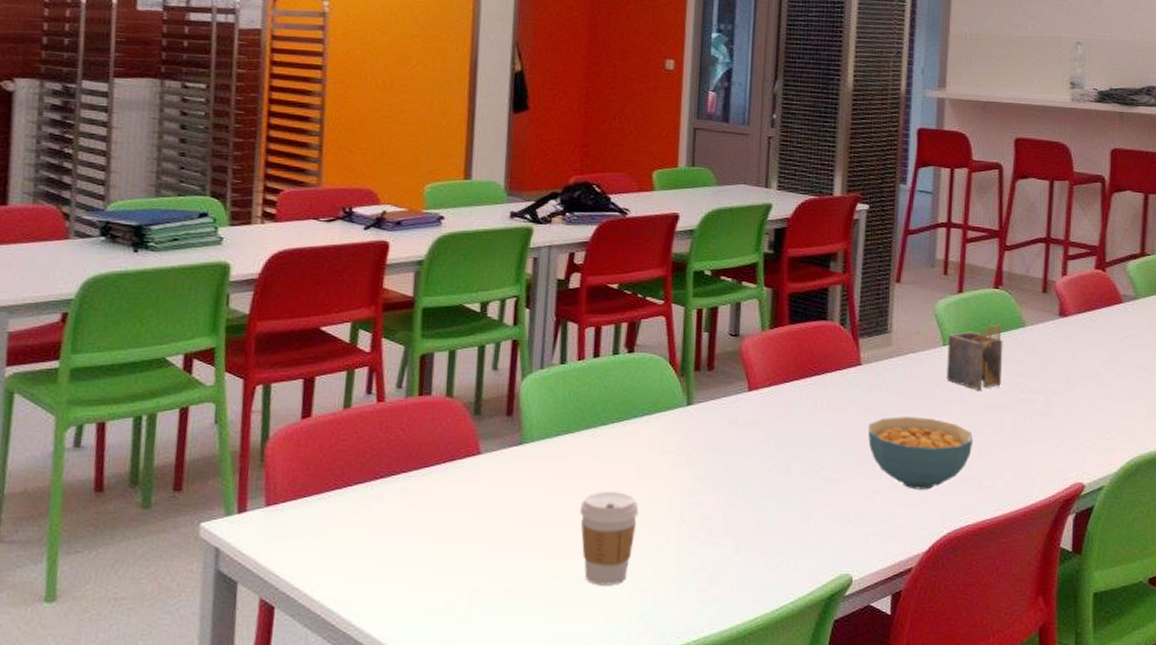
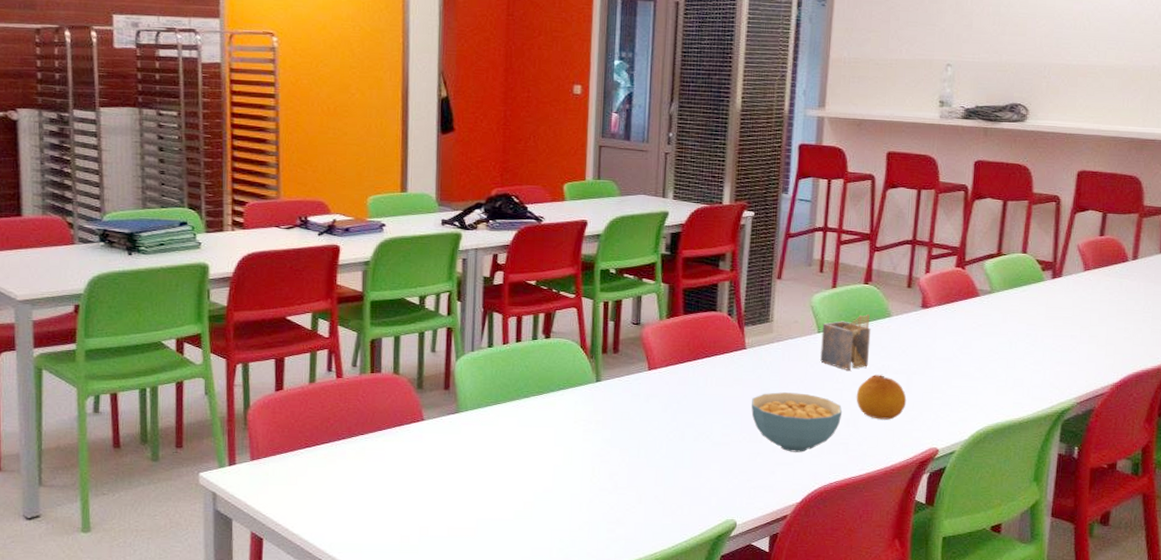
coffee cup: present [580,492,639,585] -> none [508,451,557,526]
fruit: none [988,395,1046,449] -> present [856,375,907,420]

